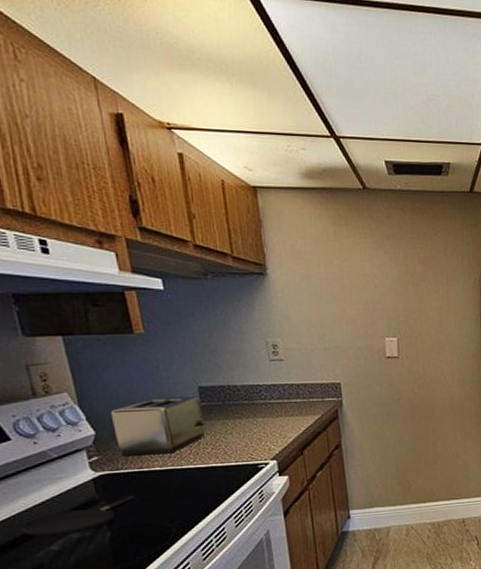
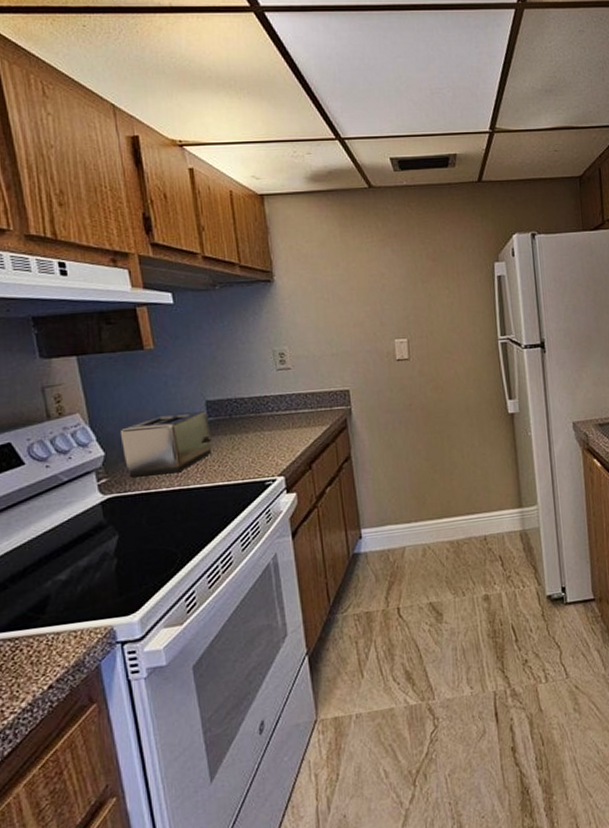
frying pan: present [20,496,136,537] -> none [30,519,143,566]

